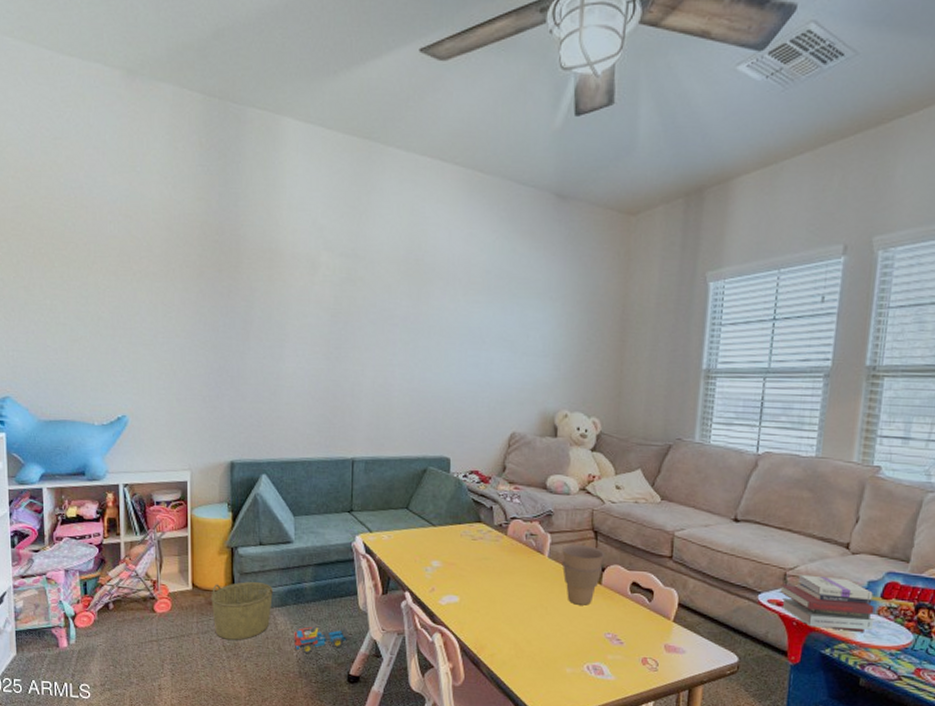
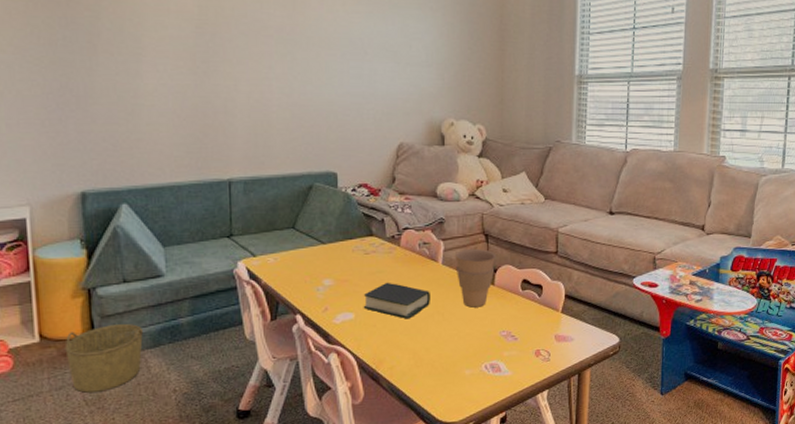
toy truck: present [294,627,351,653] -> none [171,361,238,394]
book: none [468,569,535,609] -> present [363,282,430,319]
books: present [779,574,875,632] -> none [650,256,727,303]

